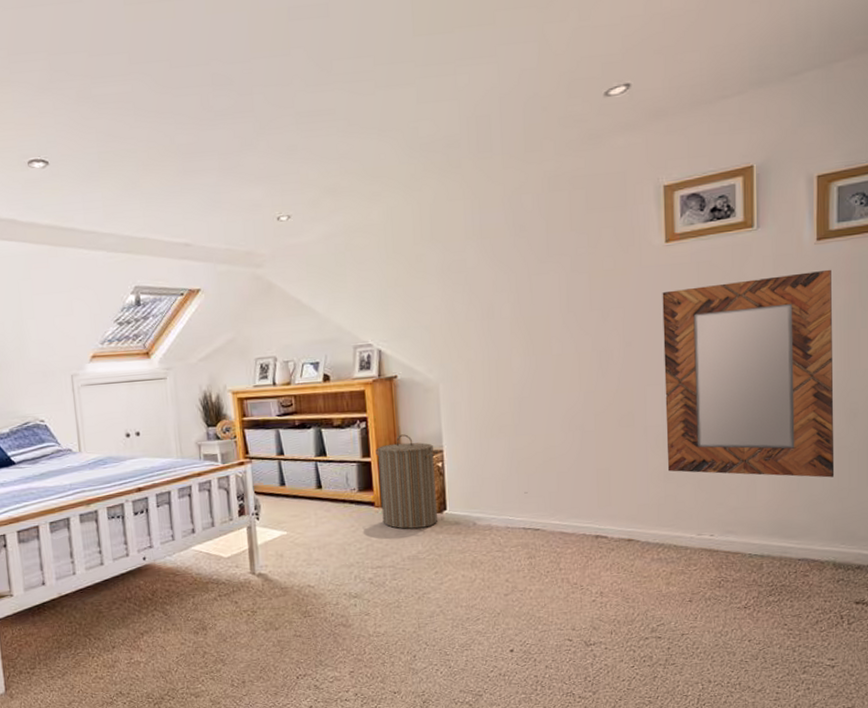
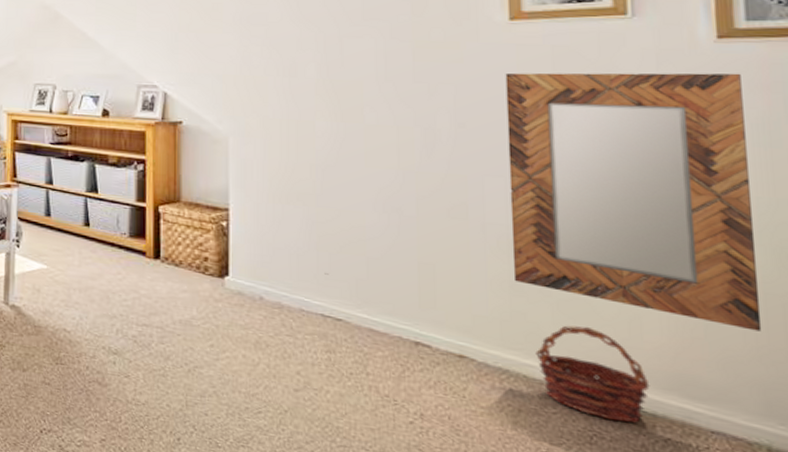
laundry hamper: present [375,434,438,529] -> none [152,184,223,292]
basket: none [683,497,760,567] -> present [535,325,650,423]

